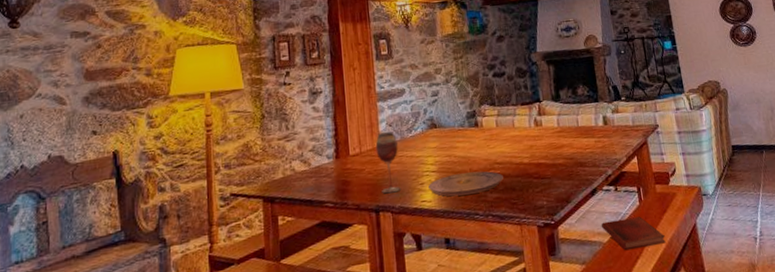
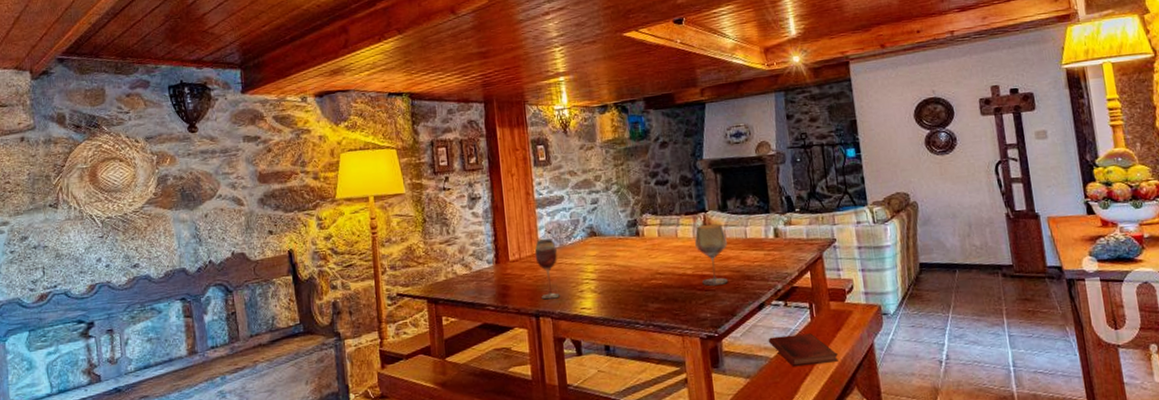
plate: present [428,171,503,197] -> none [588,281,665,305]
wine glass: none [530,113,563,174] -> present [694,224,729,286]

